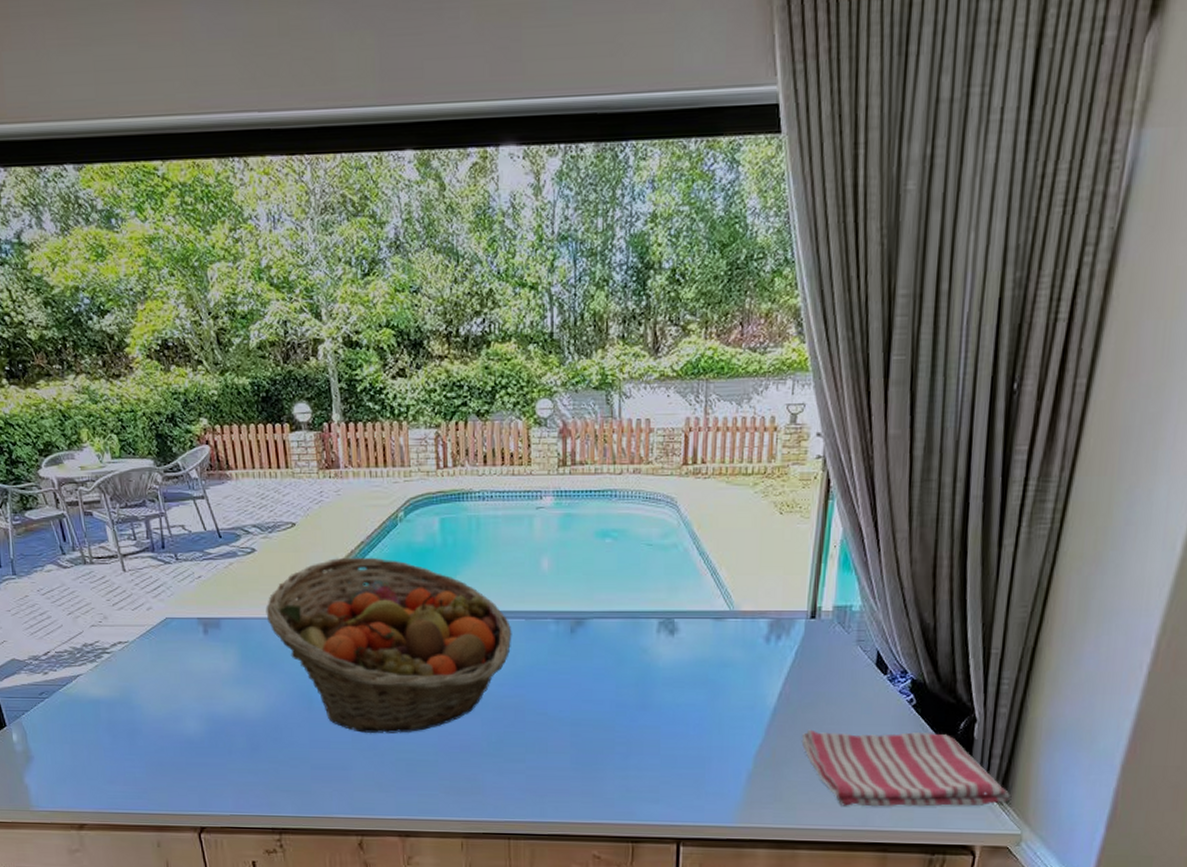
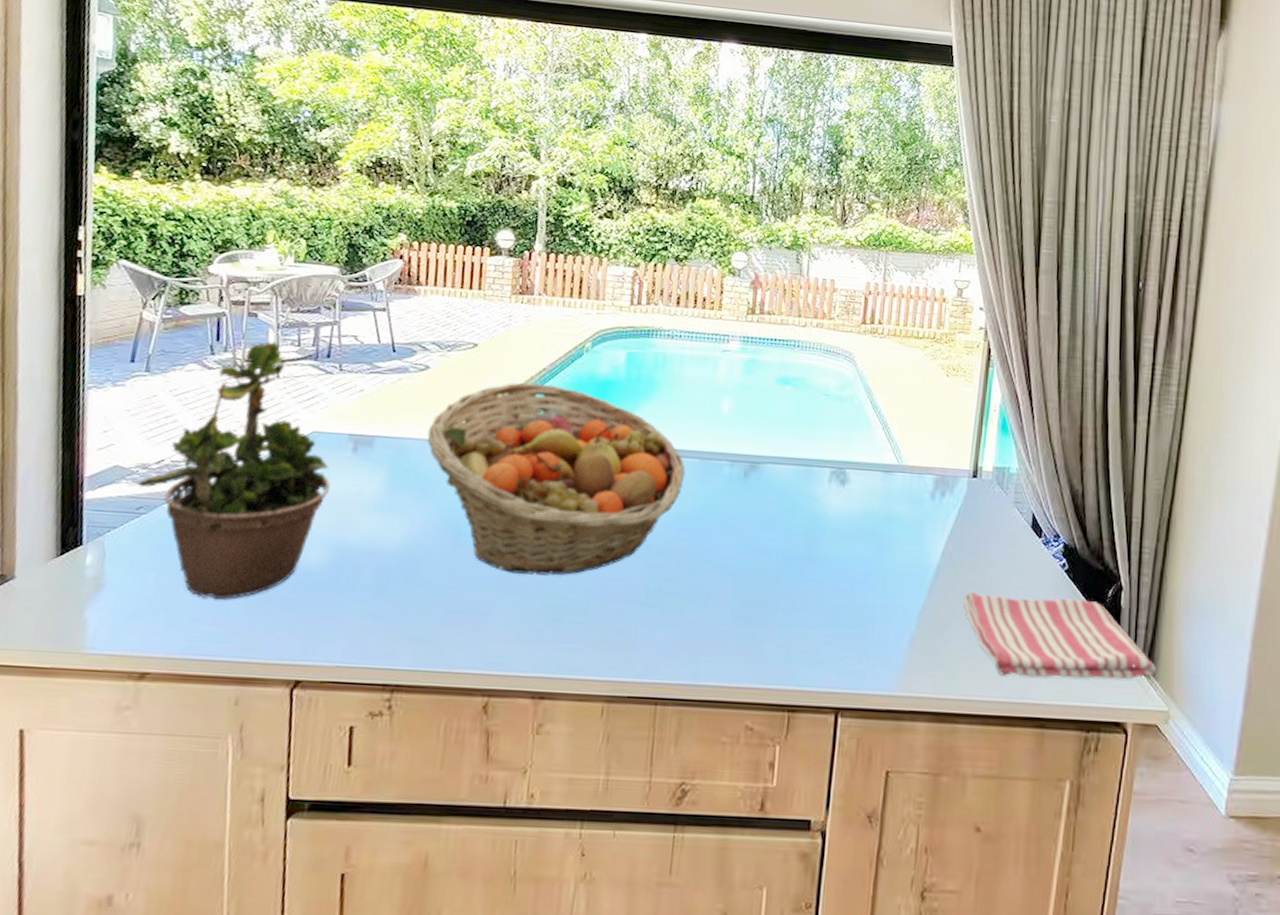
potted plant: none [34,523,192,766] -> present [137,326,331,601]

